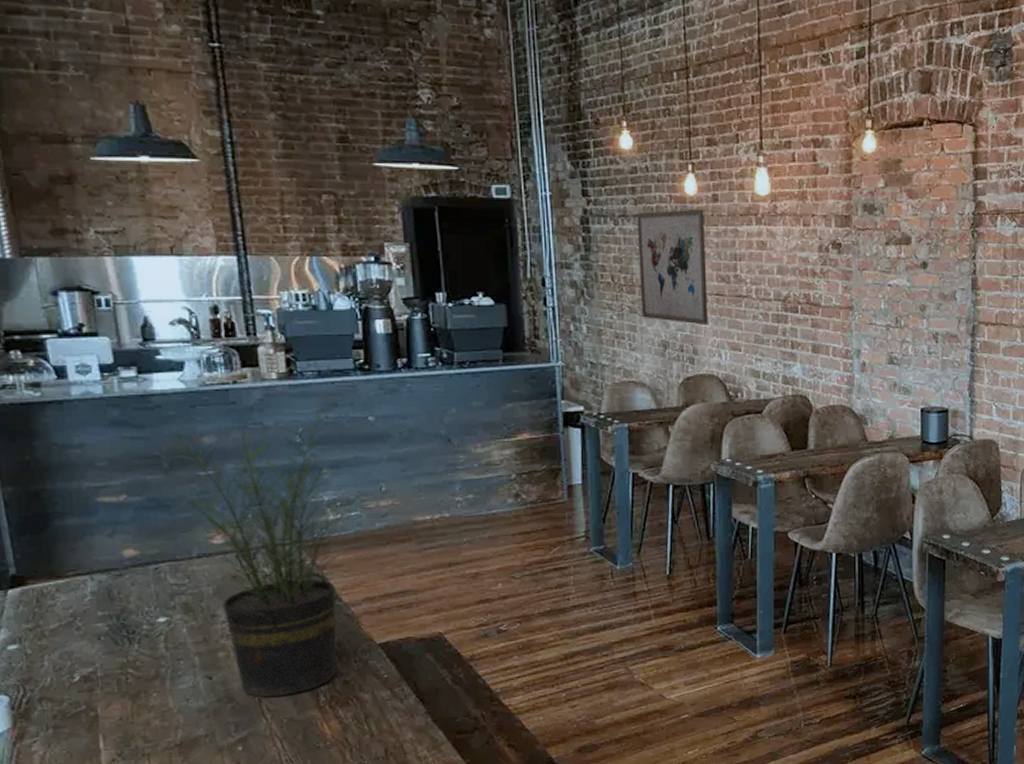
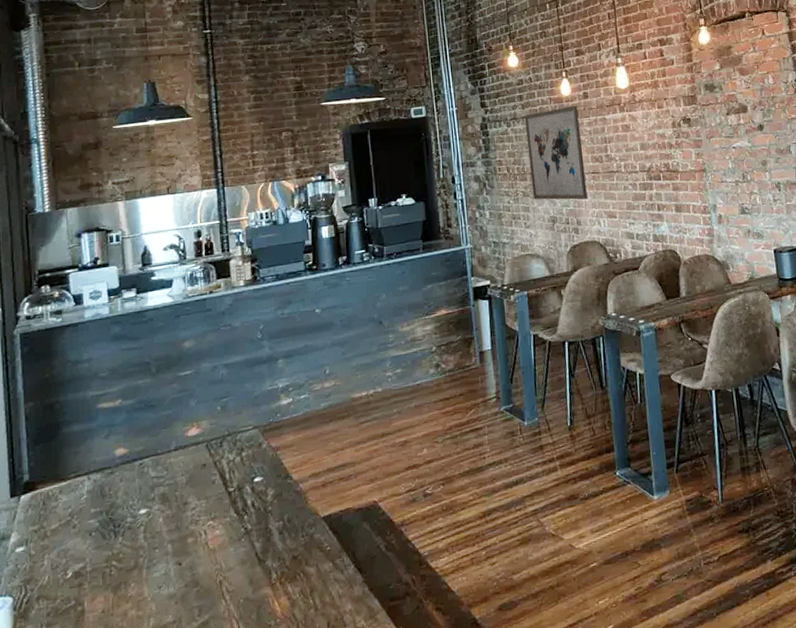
potted plant: present [153,407,361,698] -> none [146,306,309,579]

